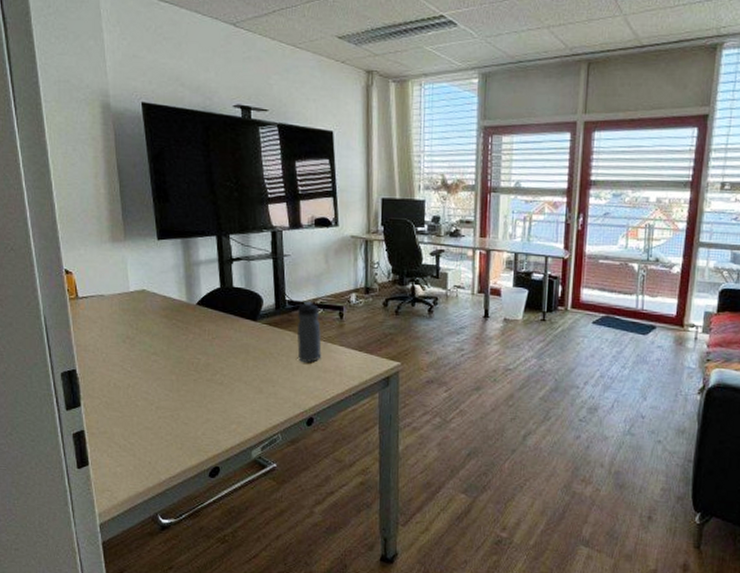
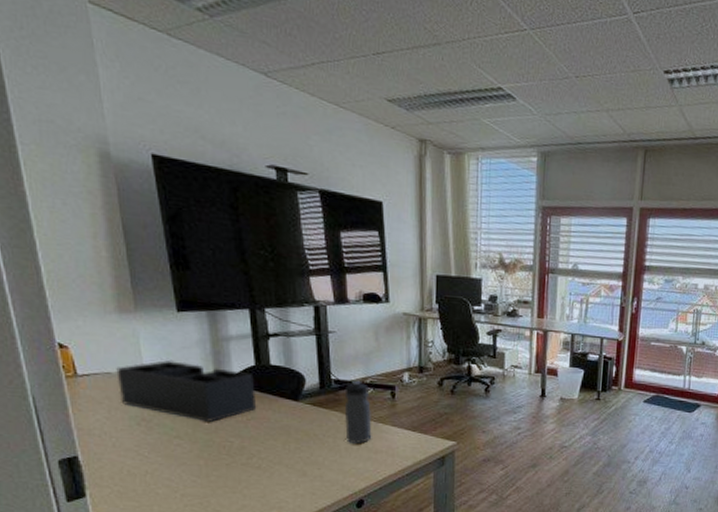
desk organizer: none [108,284,221,340] -> present [116,360,257,422]

